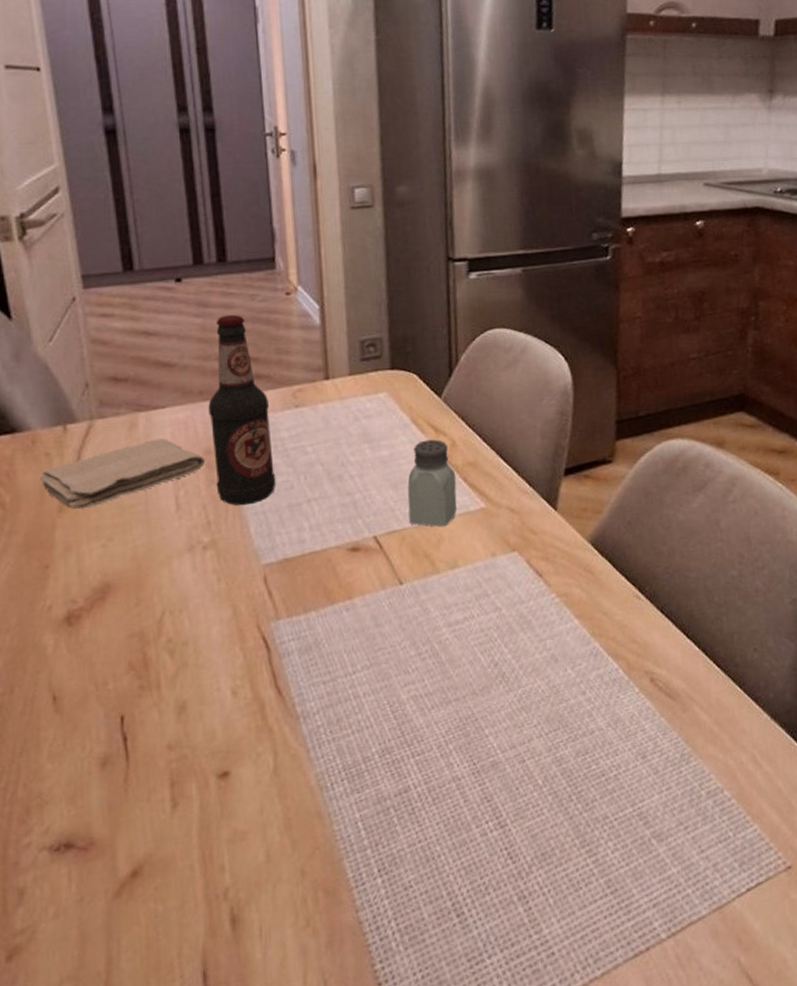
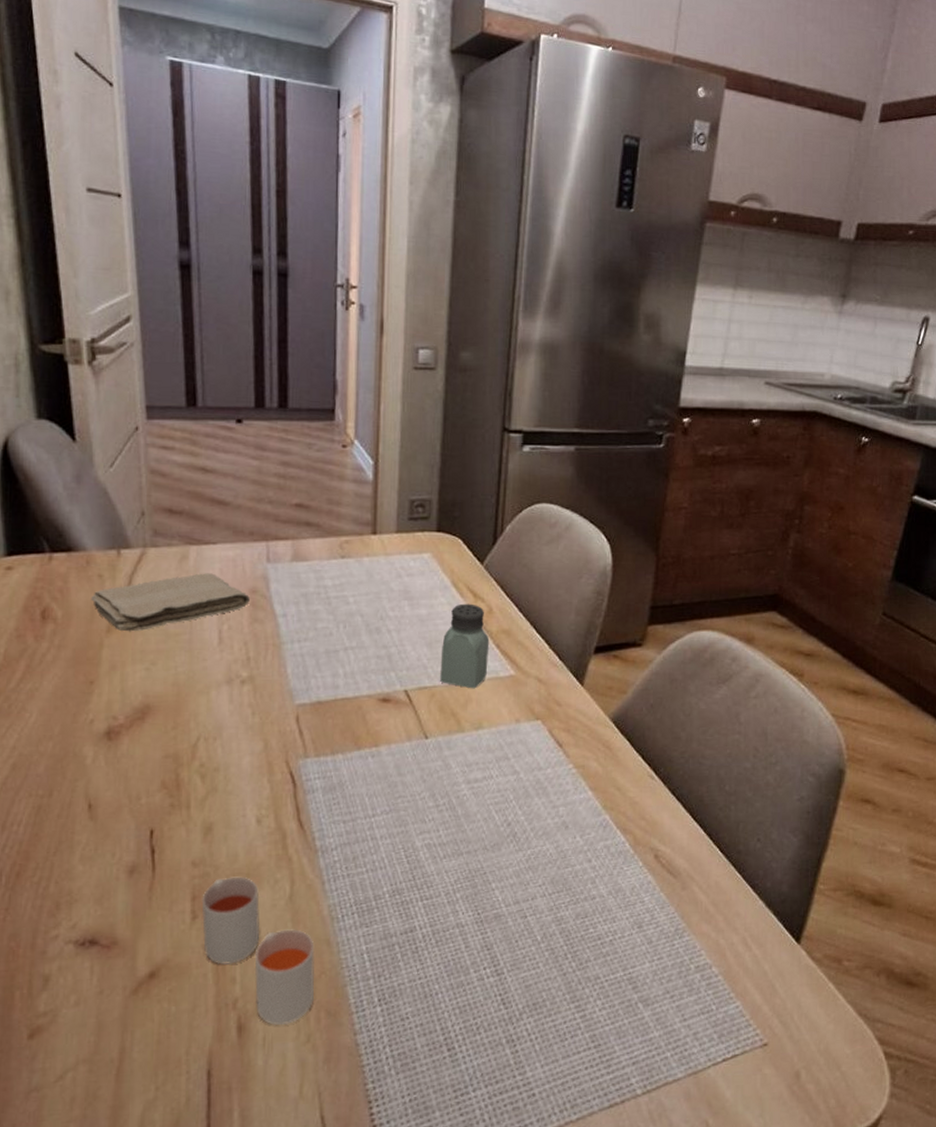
drinking glass: none [181,754,311,913] -> present [201,876,315,1025]
bottle: present [208,314,276,506] -> none [257,460,317,646]

